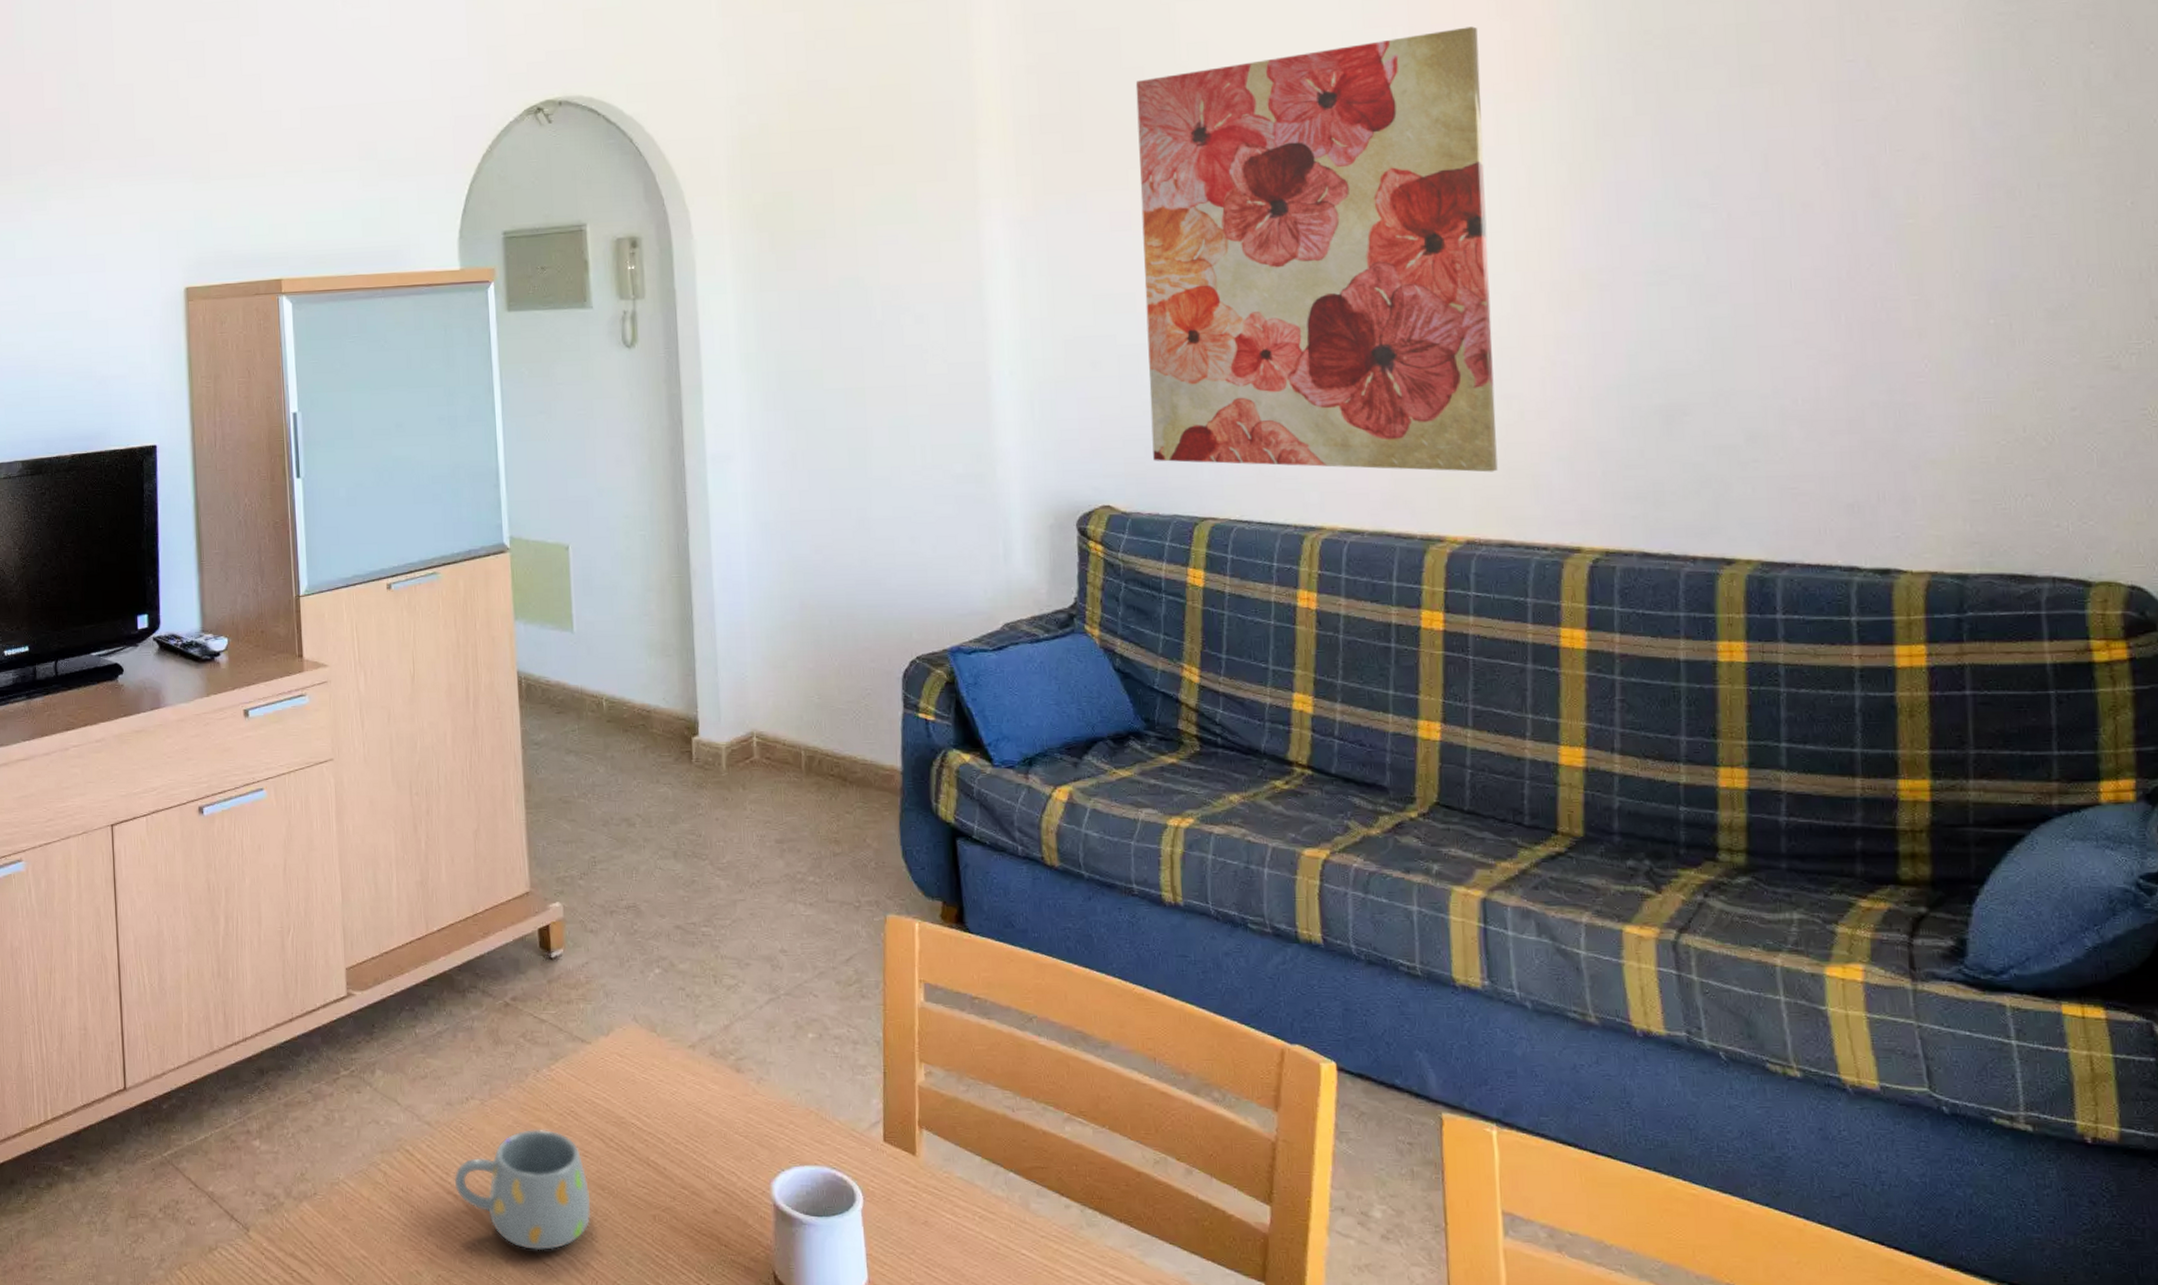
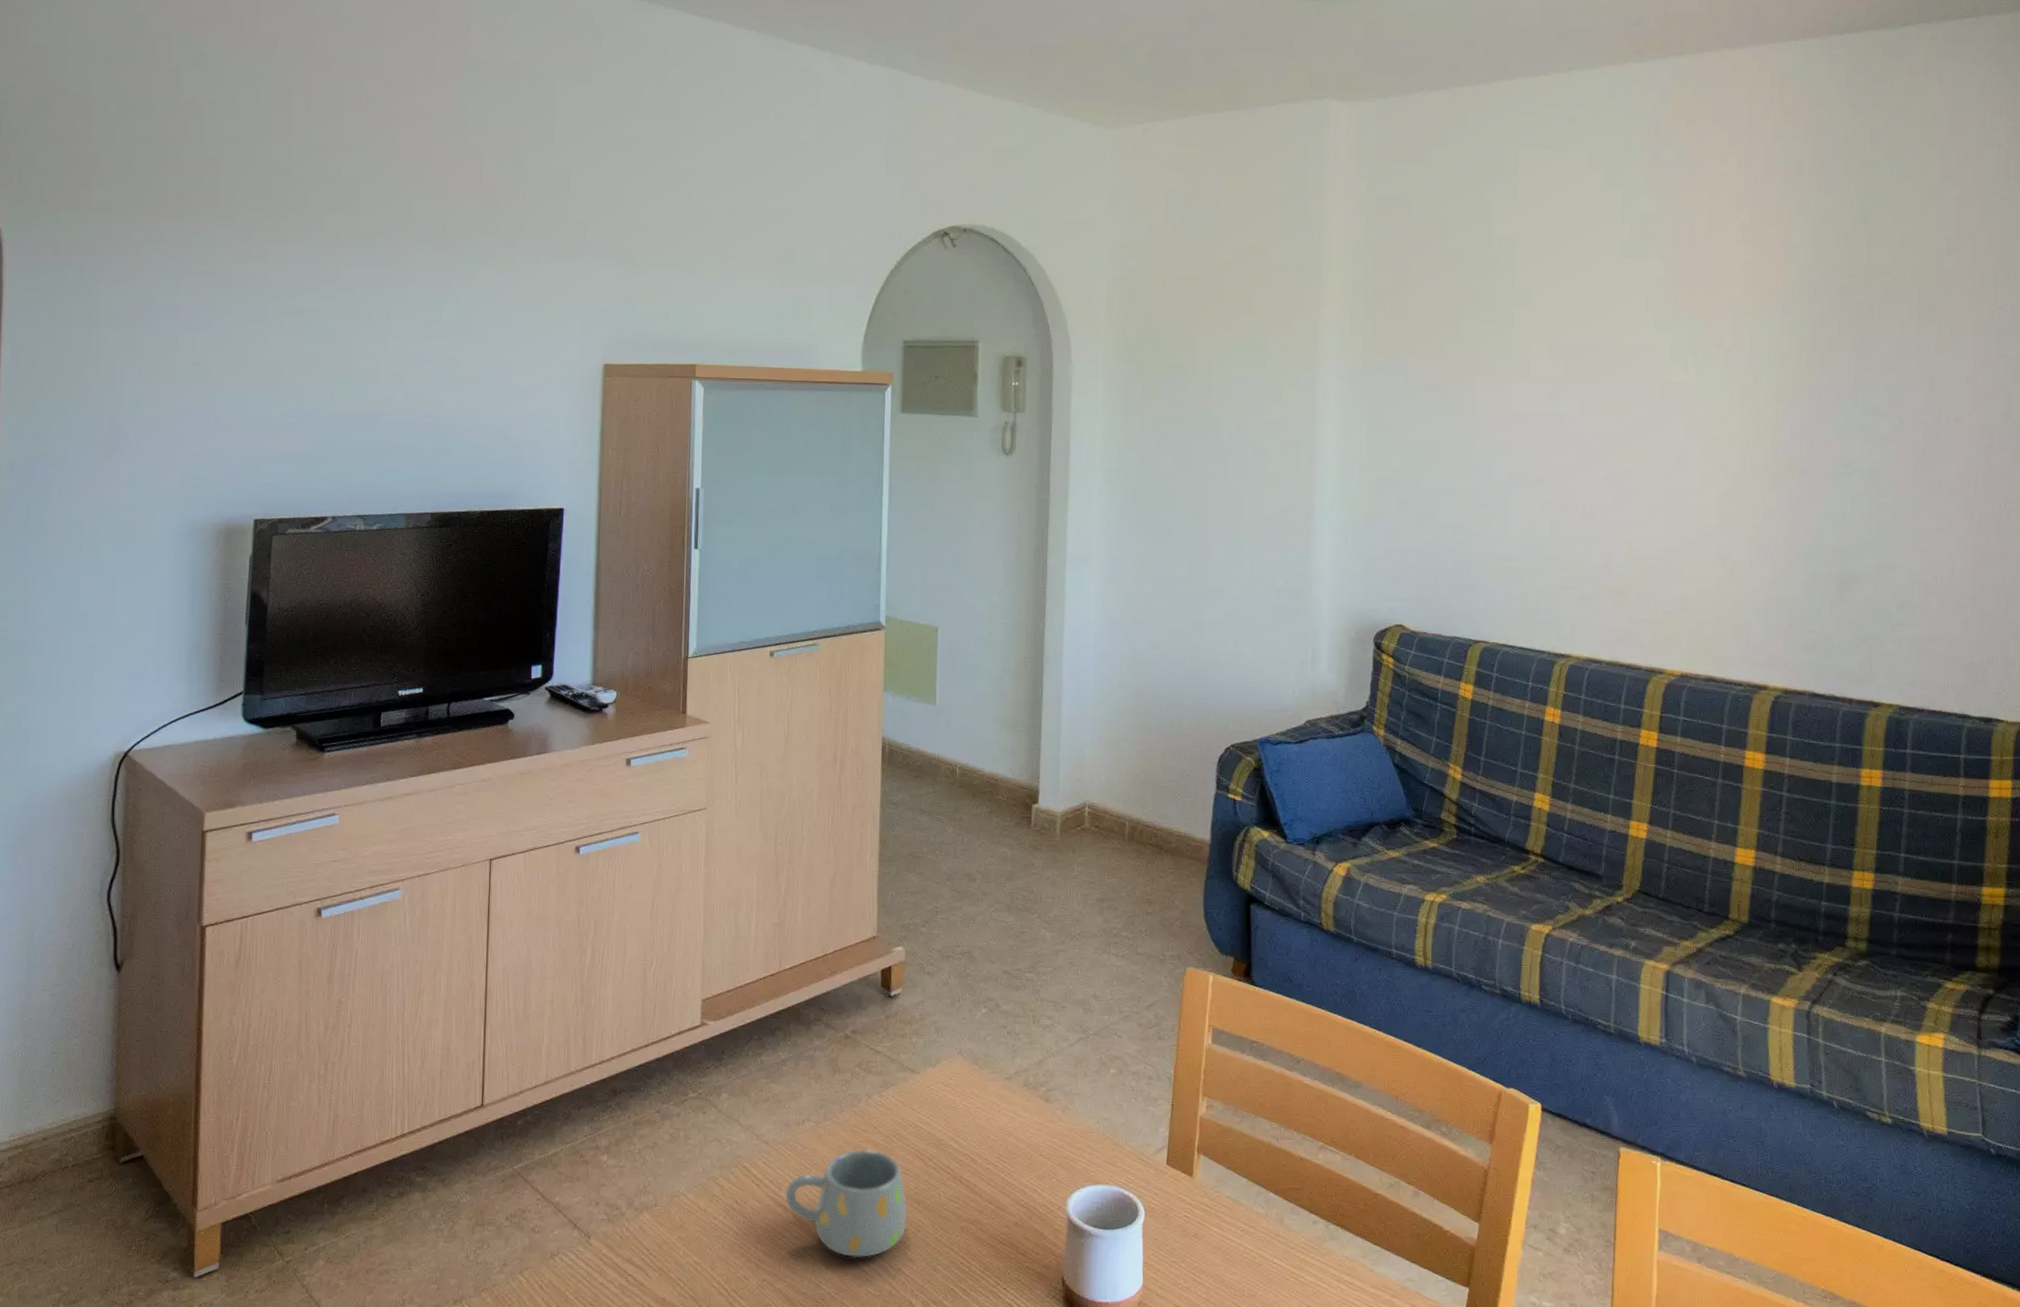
wall art: present [1135,26,1498,472] -> none [1441,248,1726,619]

